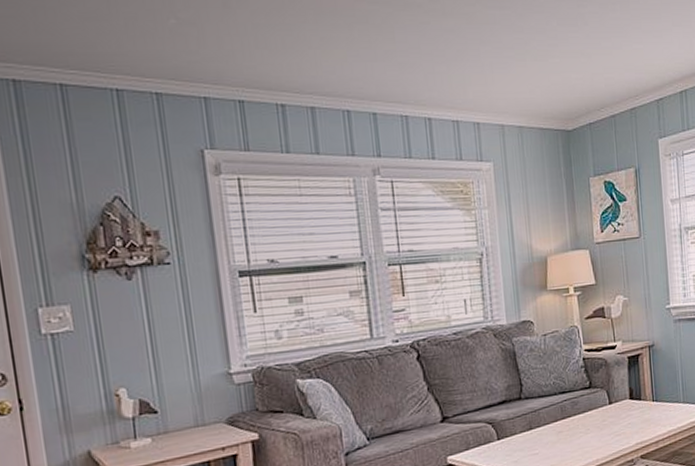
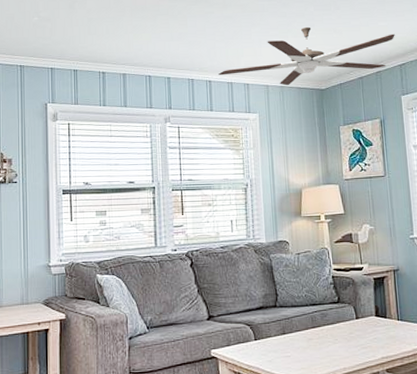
ceiling fan: none [440,47,652,126] -> present [218,26,395,86]

